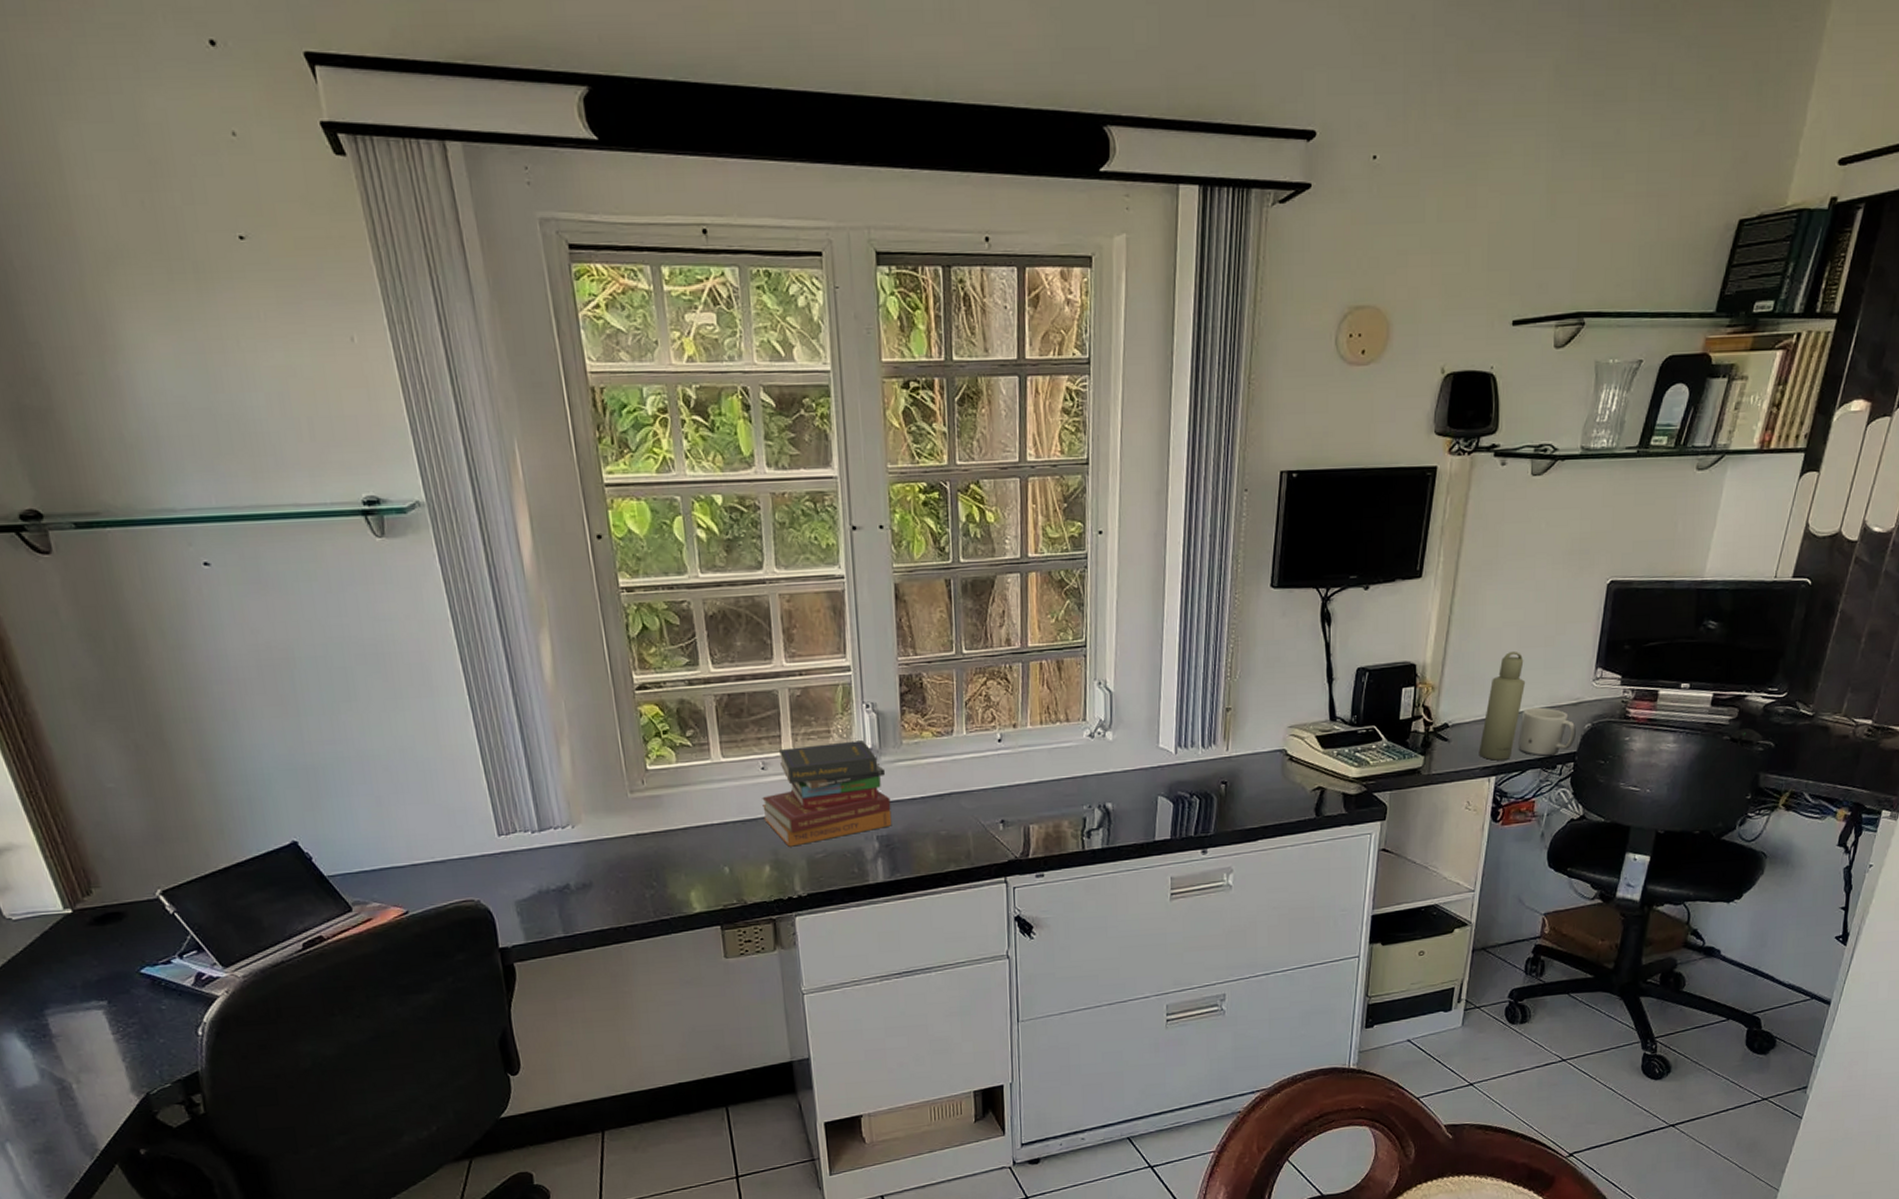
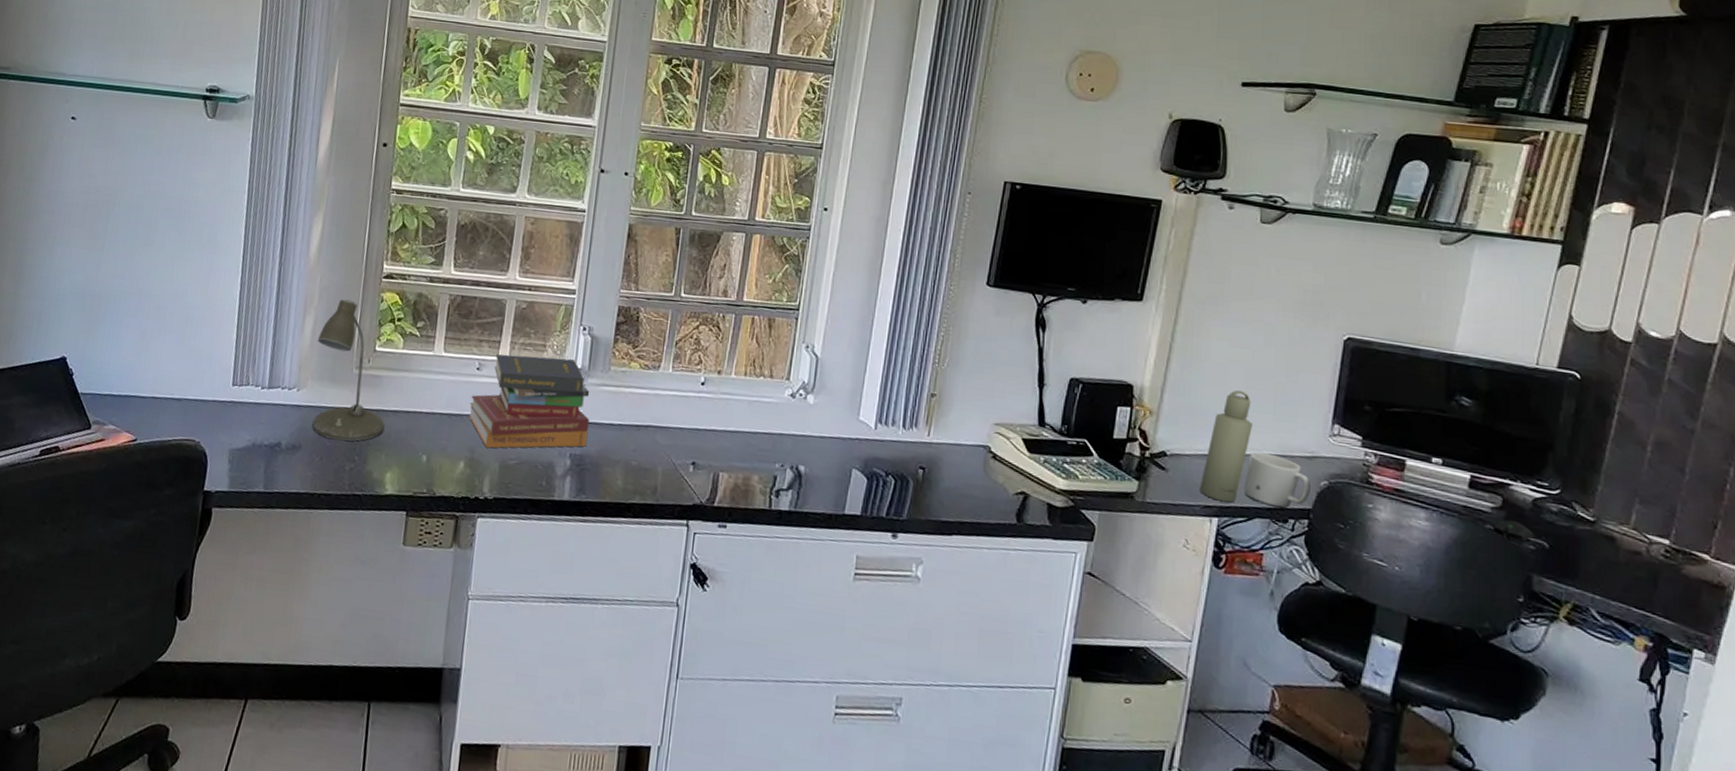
desk lamp: none [579,720,677,871] -> present [312,299,385,442]

